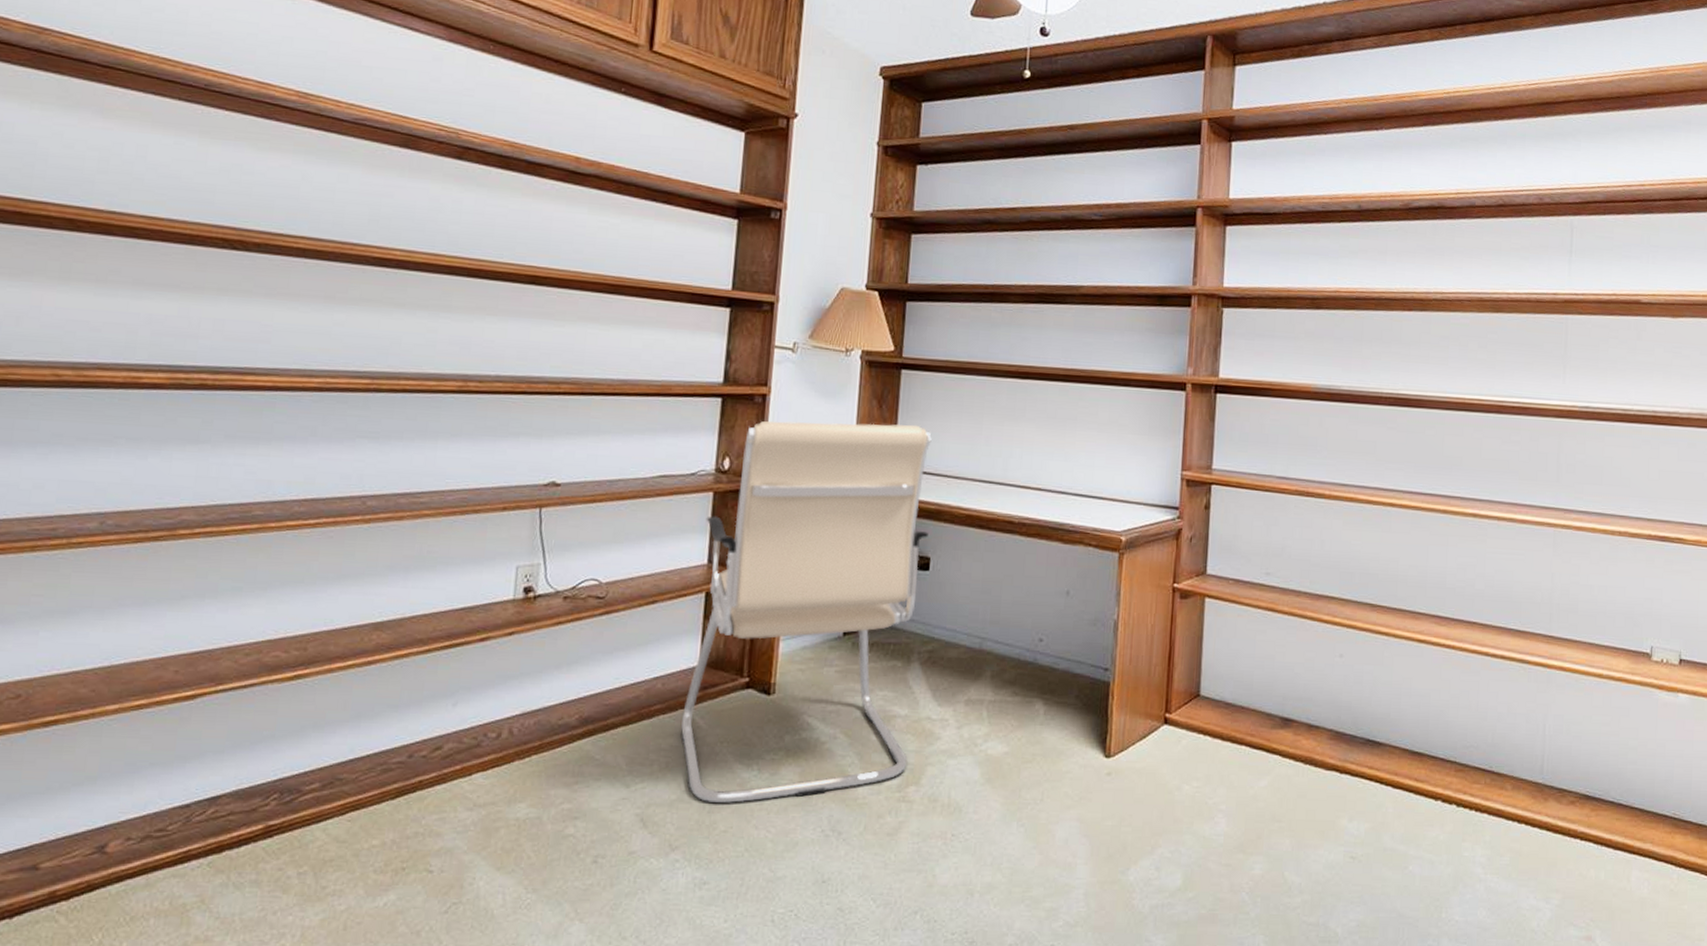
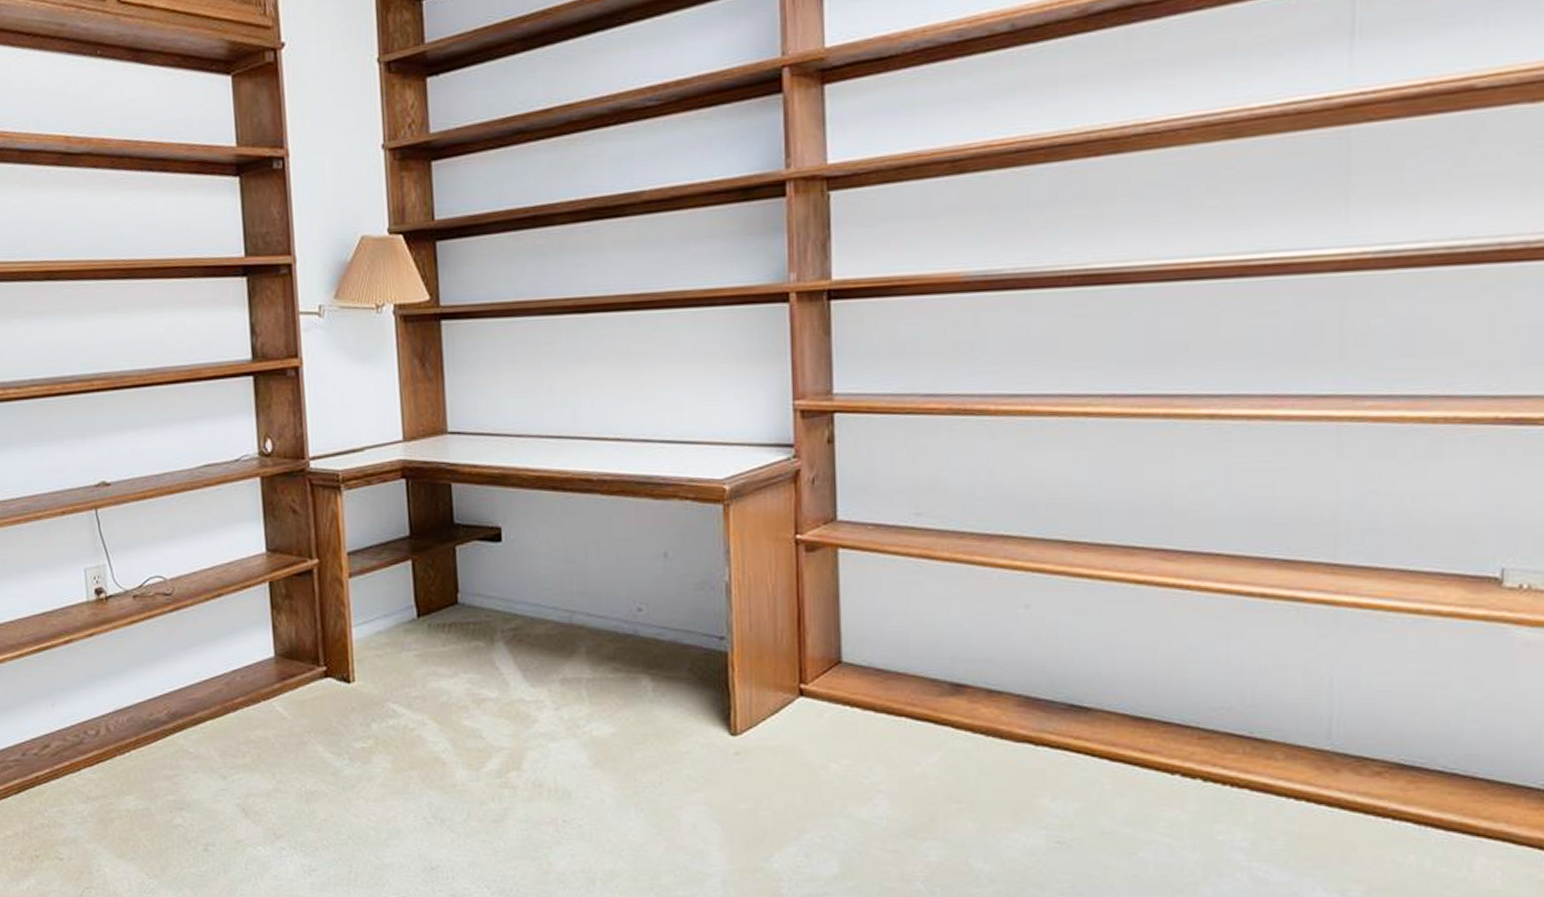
office chair: present [681,421,932,804] -> none [257,381,505,793]

